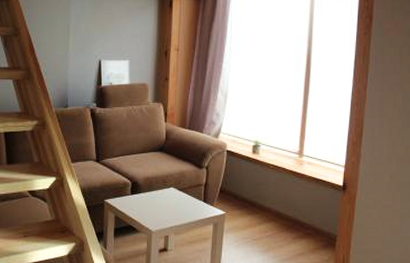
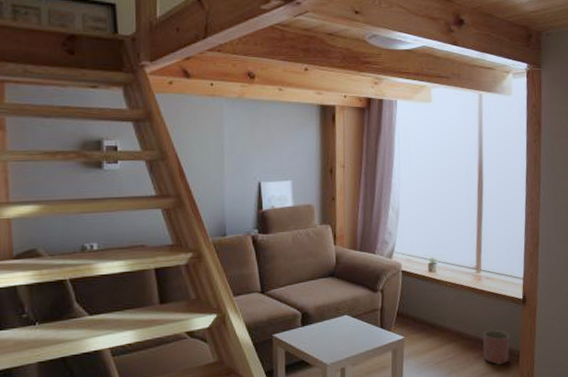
planter: none [300,212,327,246] -> present [483,329,510,365]

